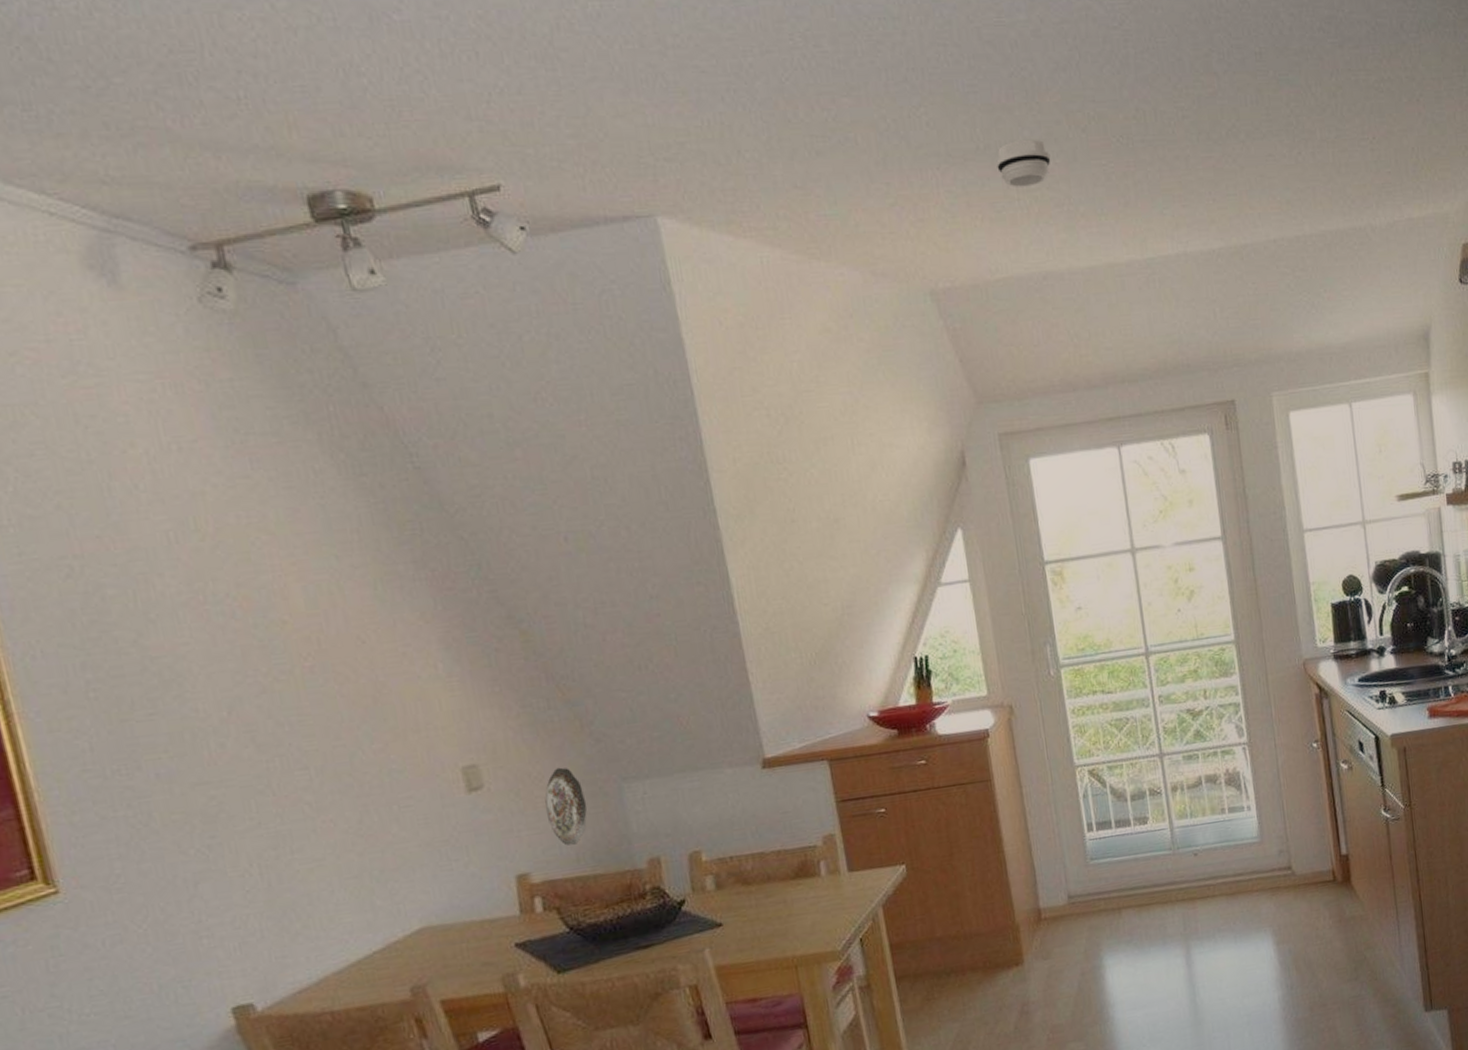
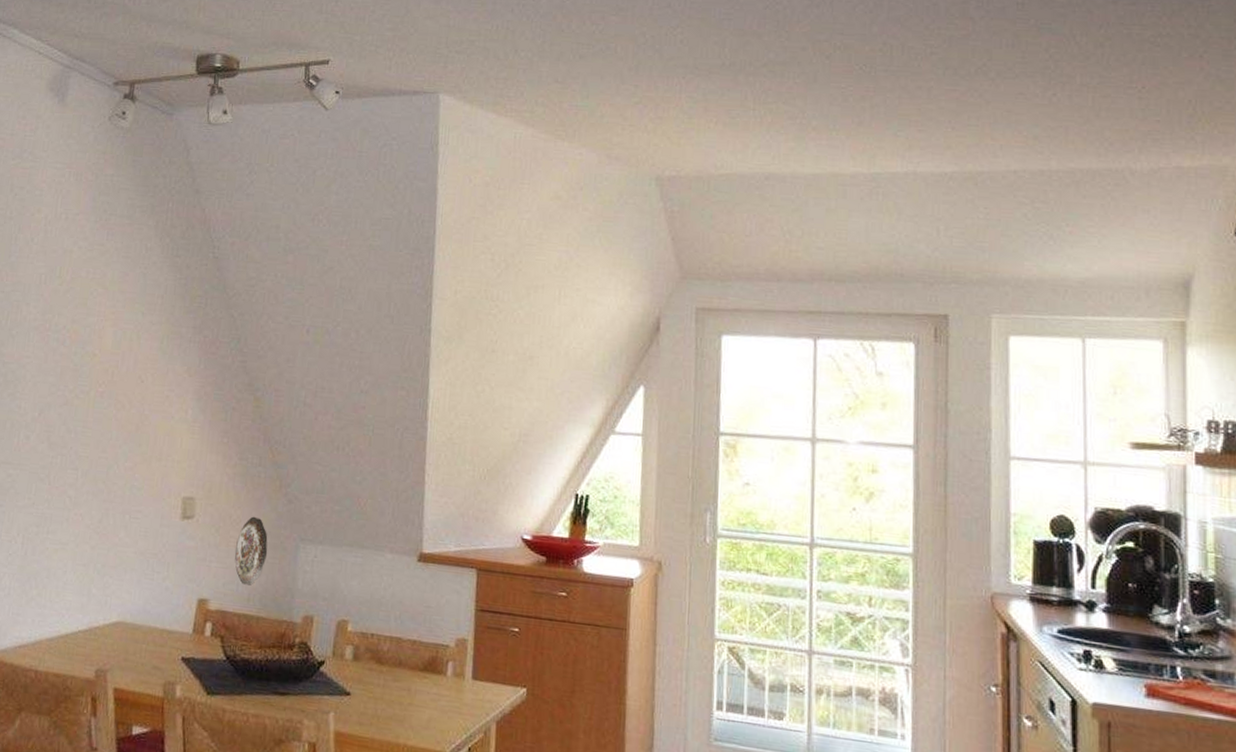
smoke detector: present [996,139,1051,187] -> none [738,60,791,100]

